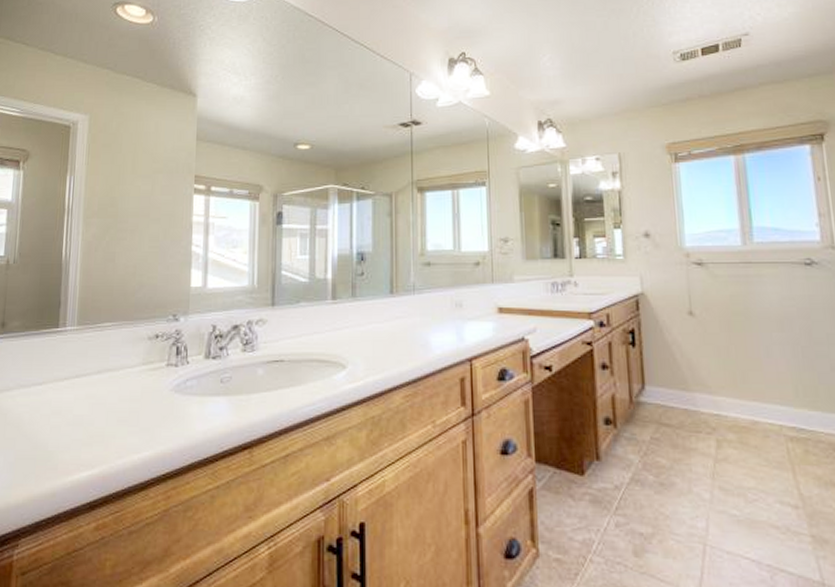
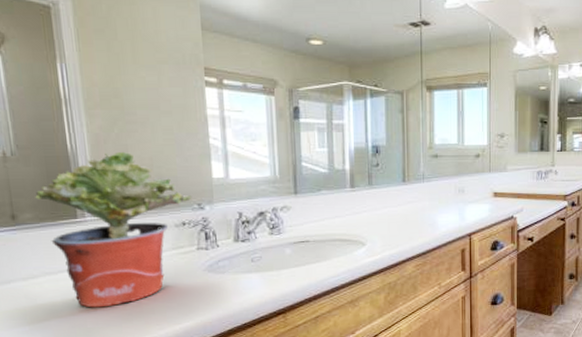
potted plant: none [26,260,169,428] -> present [35,152,192,308]

